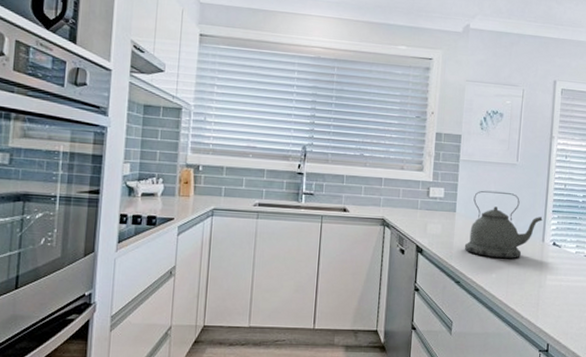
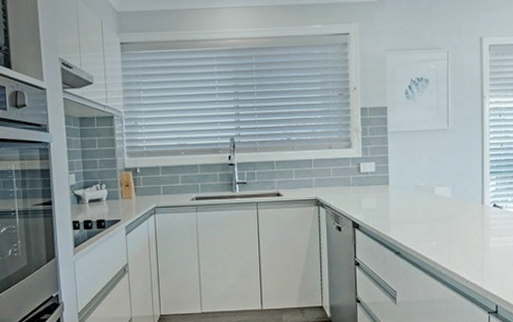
kettle: present [464,190,543,259] -> none [401,158,480,226]

